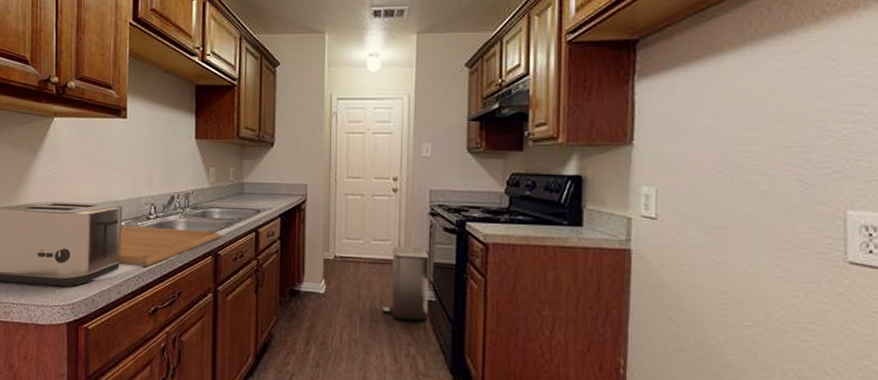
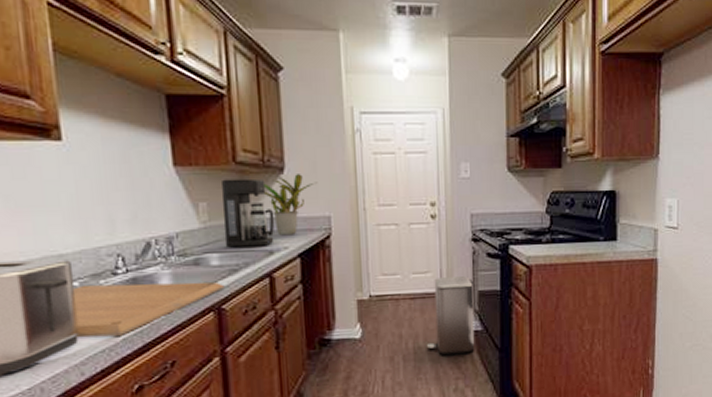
coffee maker: none [225,150,264,206] -> present [221,178,275,248]
potted plant: none [258,148,299,199] -> present [264,174,318,236]

